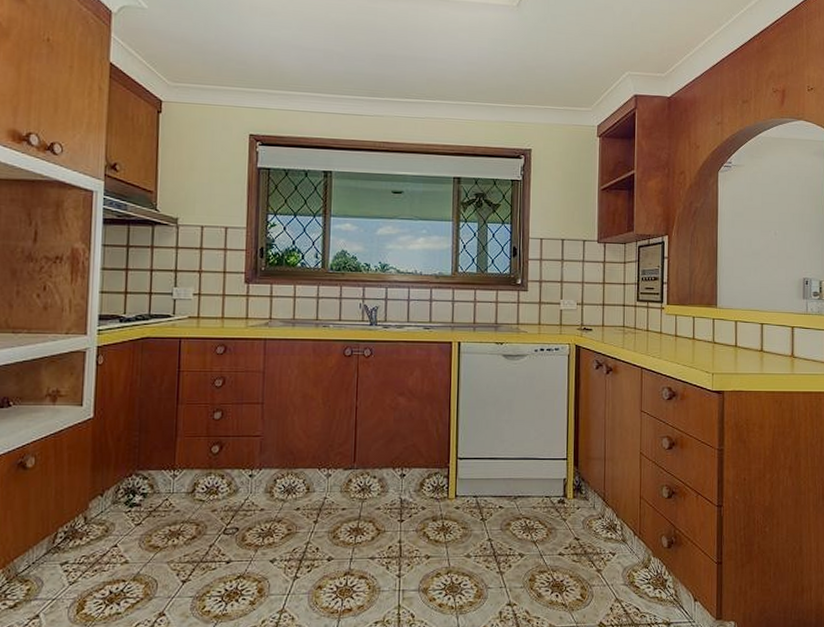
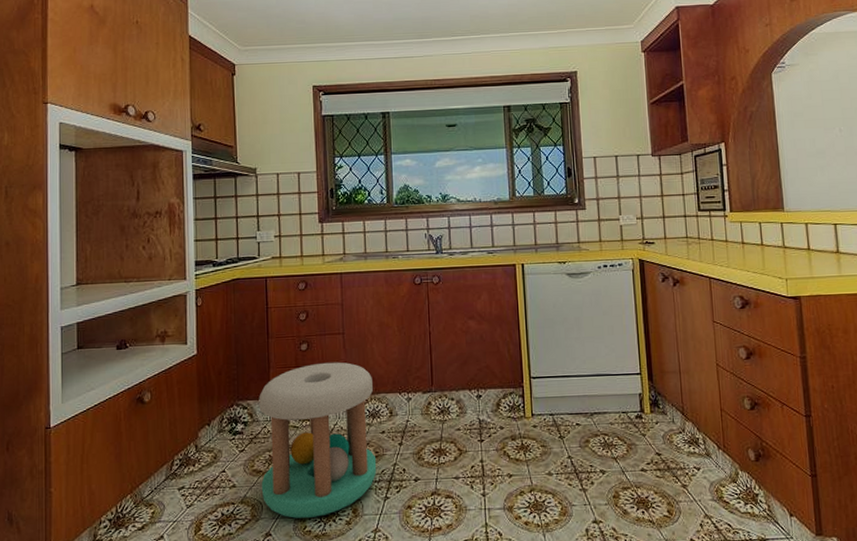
stool: none [157,433,291,598] -> present [259,362,377,518]

